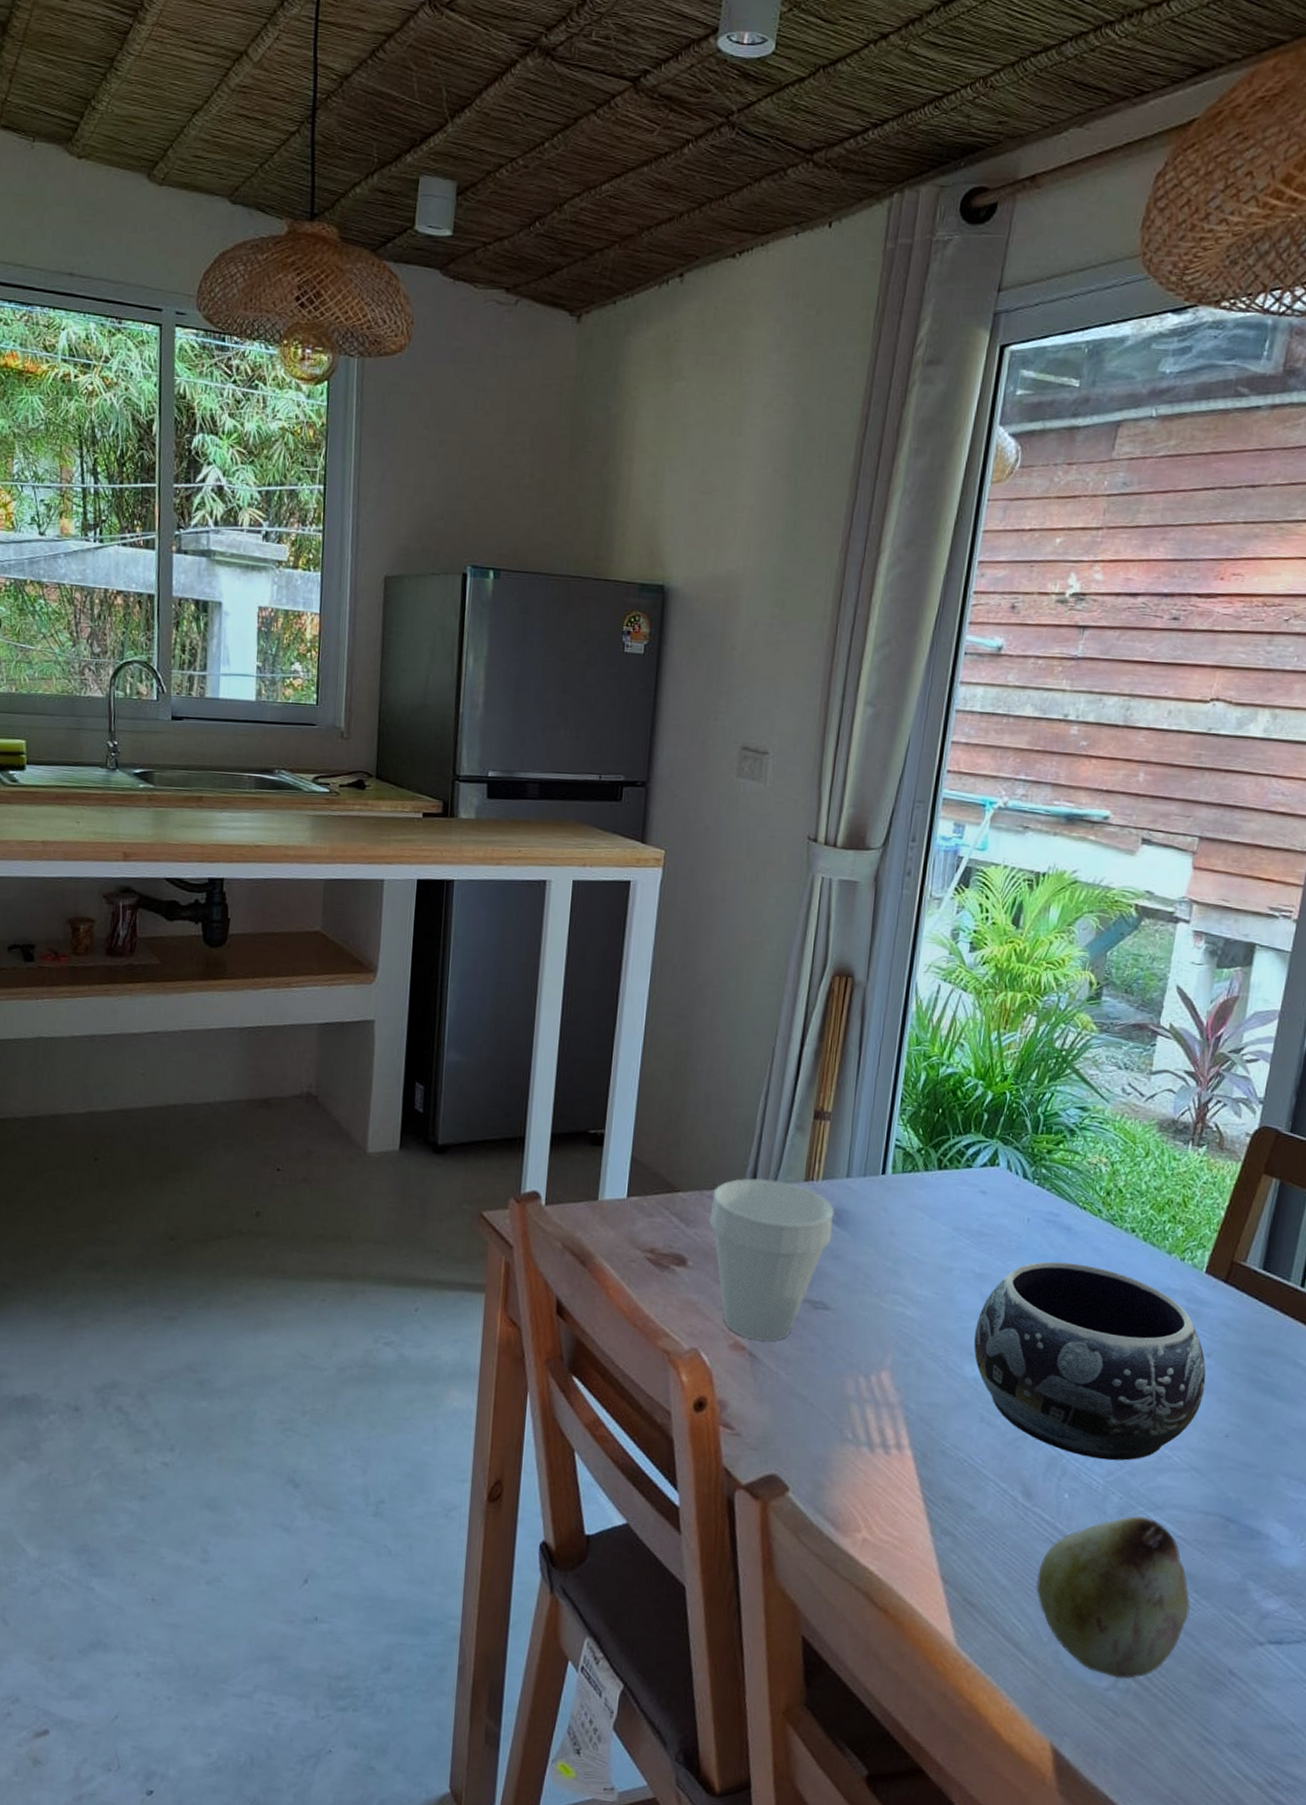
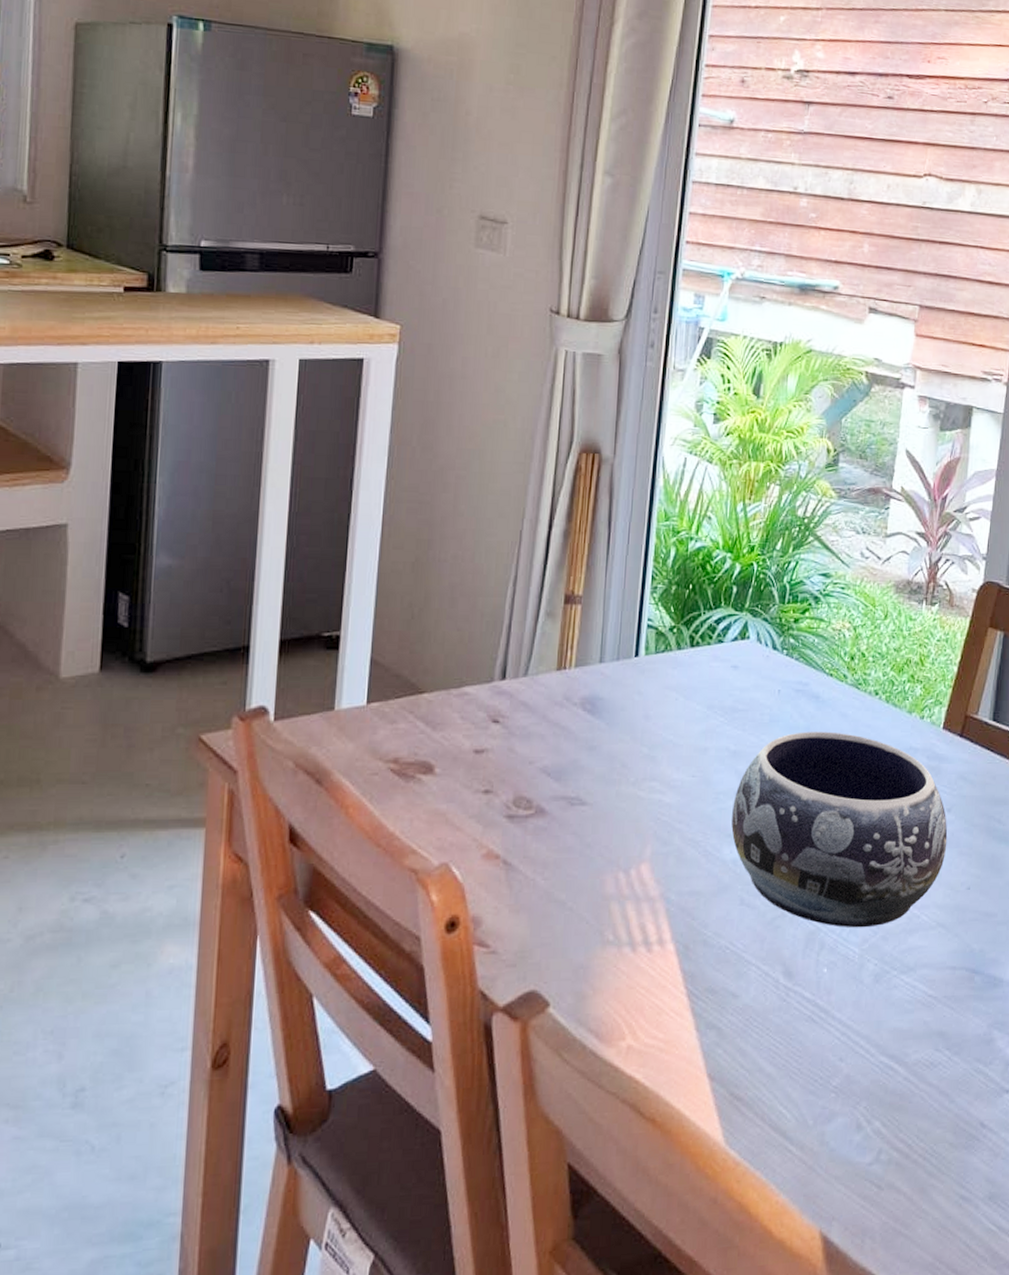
cup: present [709,1178,834,1341] -> none [457,672,588,846]
fruit: present [1036,1516,1190,1679] -> none [800,980,943,1151]

